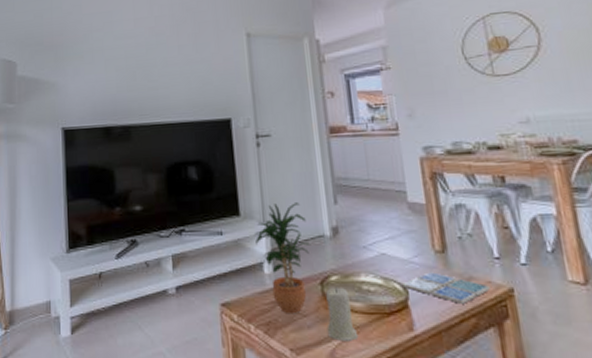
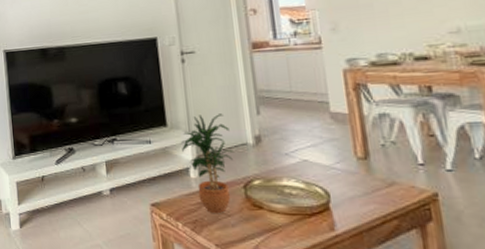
candle: present [326,287,359,341] -> none [249,190,281,239]
drink coaster: present [401,272,491,304] -> none [322,177,414,207]

